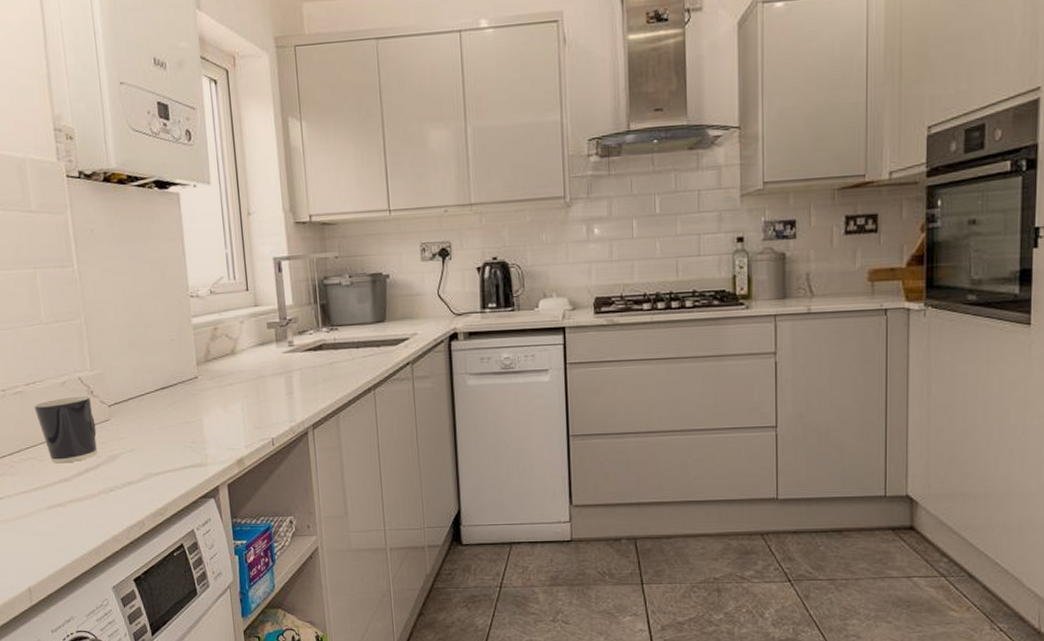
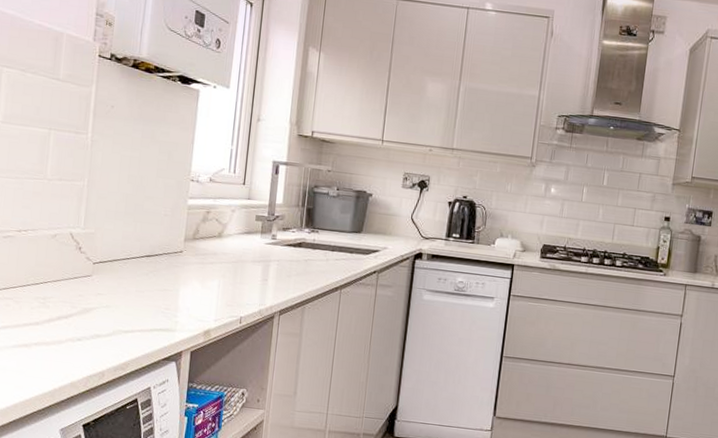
mug: present [34,397,98,464] -> none [21,249,78,309]

